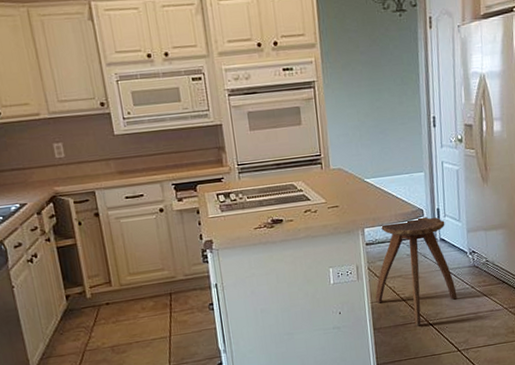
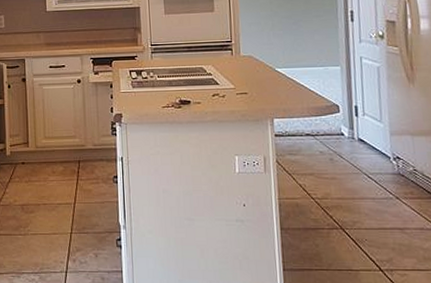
stool: present [375,216,457,327] -> none [283,112,379,234]

